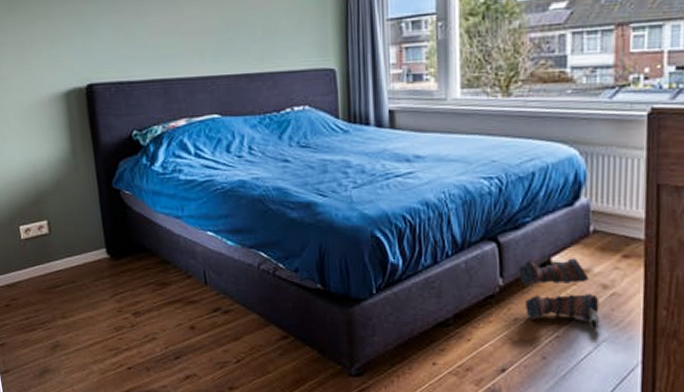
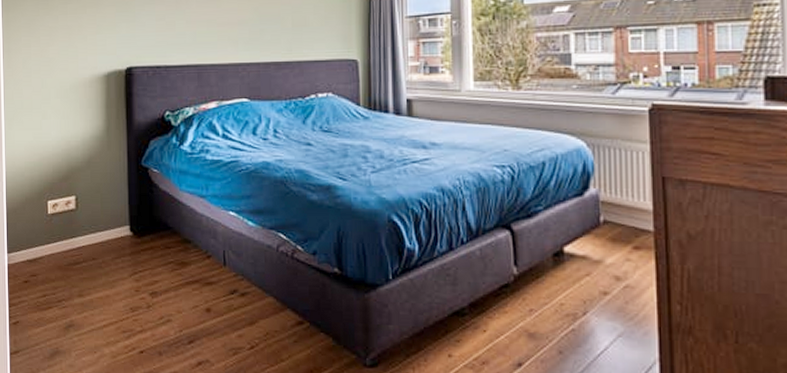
boots: present [518,258,600,334] -> none [532,248,615,328]

